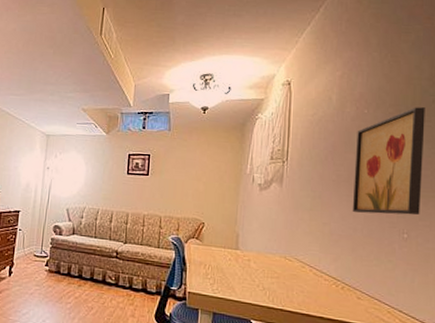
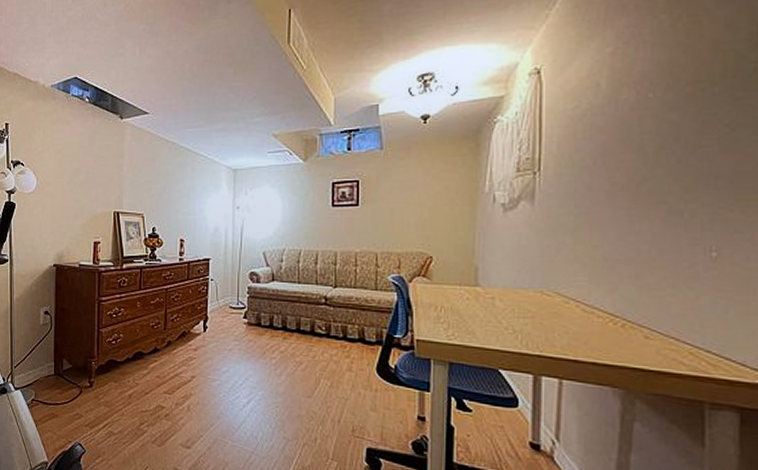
wall art: present [352,107,425,215] -> none [633,80,742,229]

